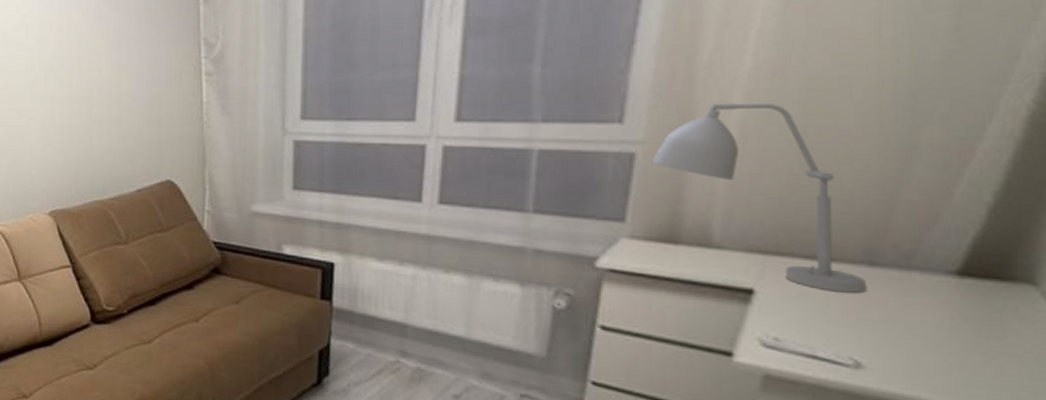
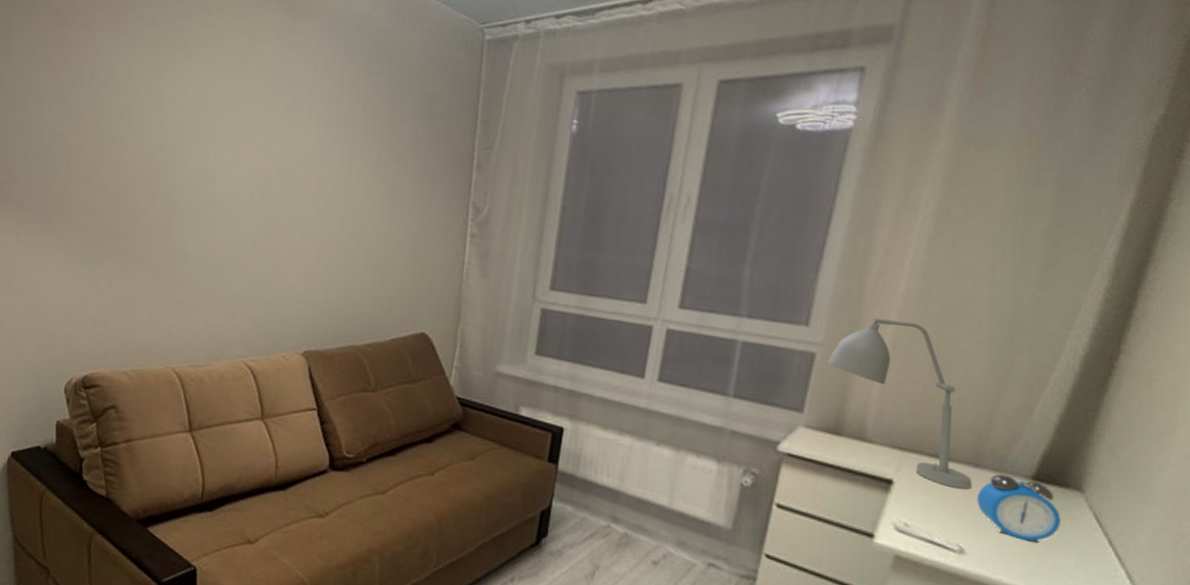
alarm clock: none [874,272,1004,350] -> present [976,474,1061,542]

